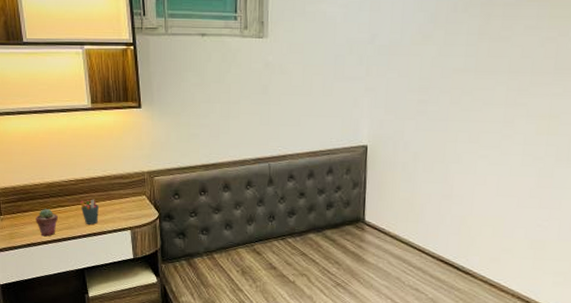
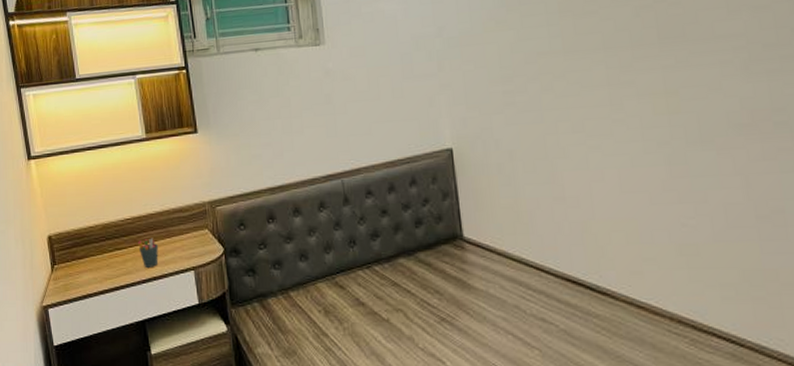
potted succulent: present [35,208,58,237] -> none [91,252,115,286]

